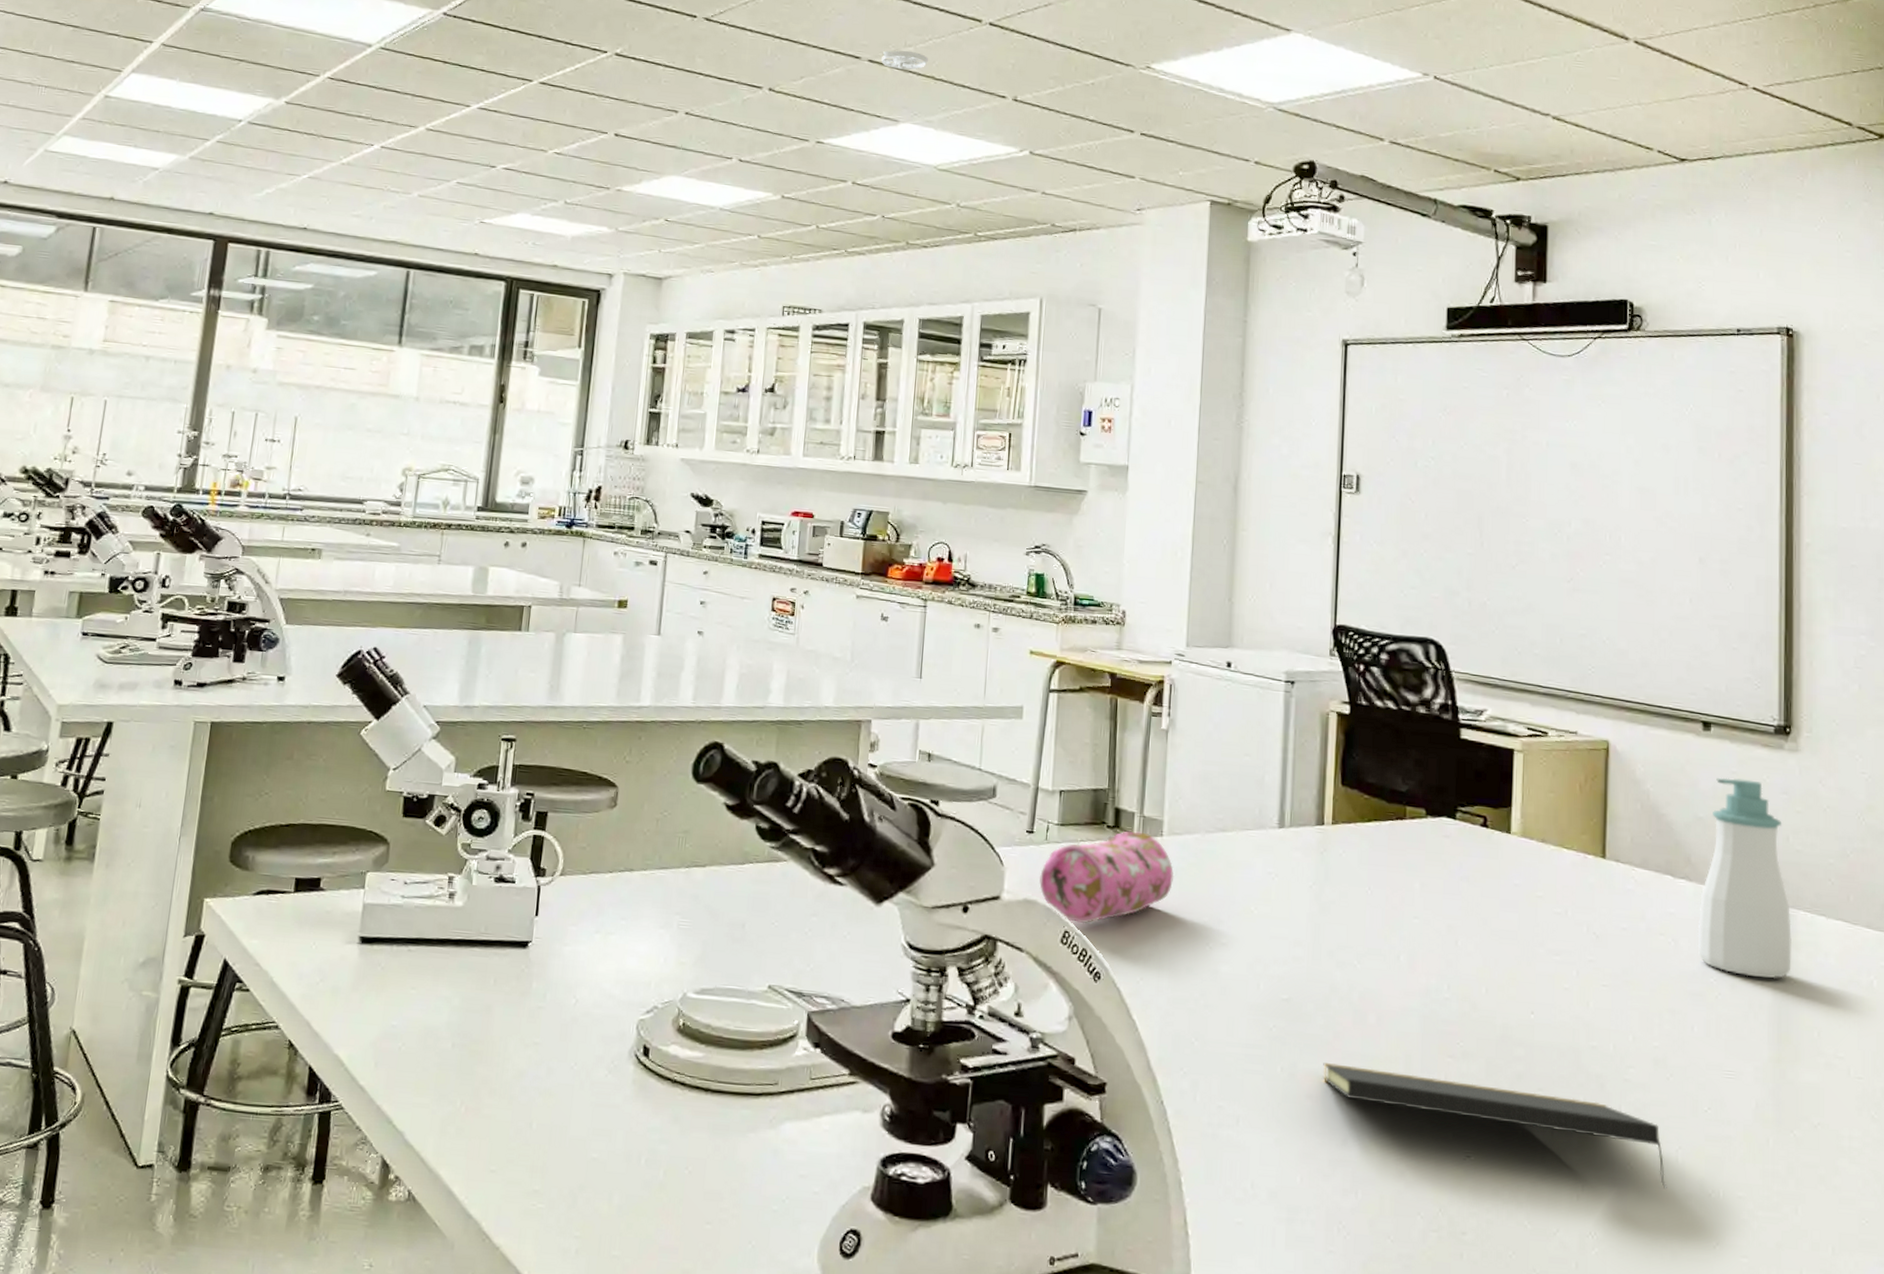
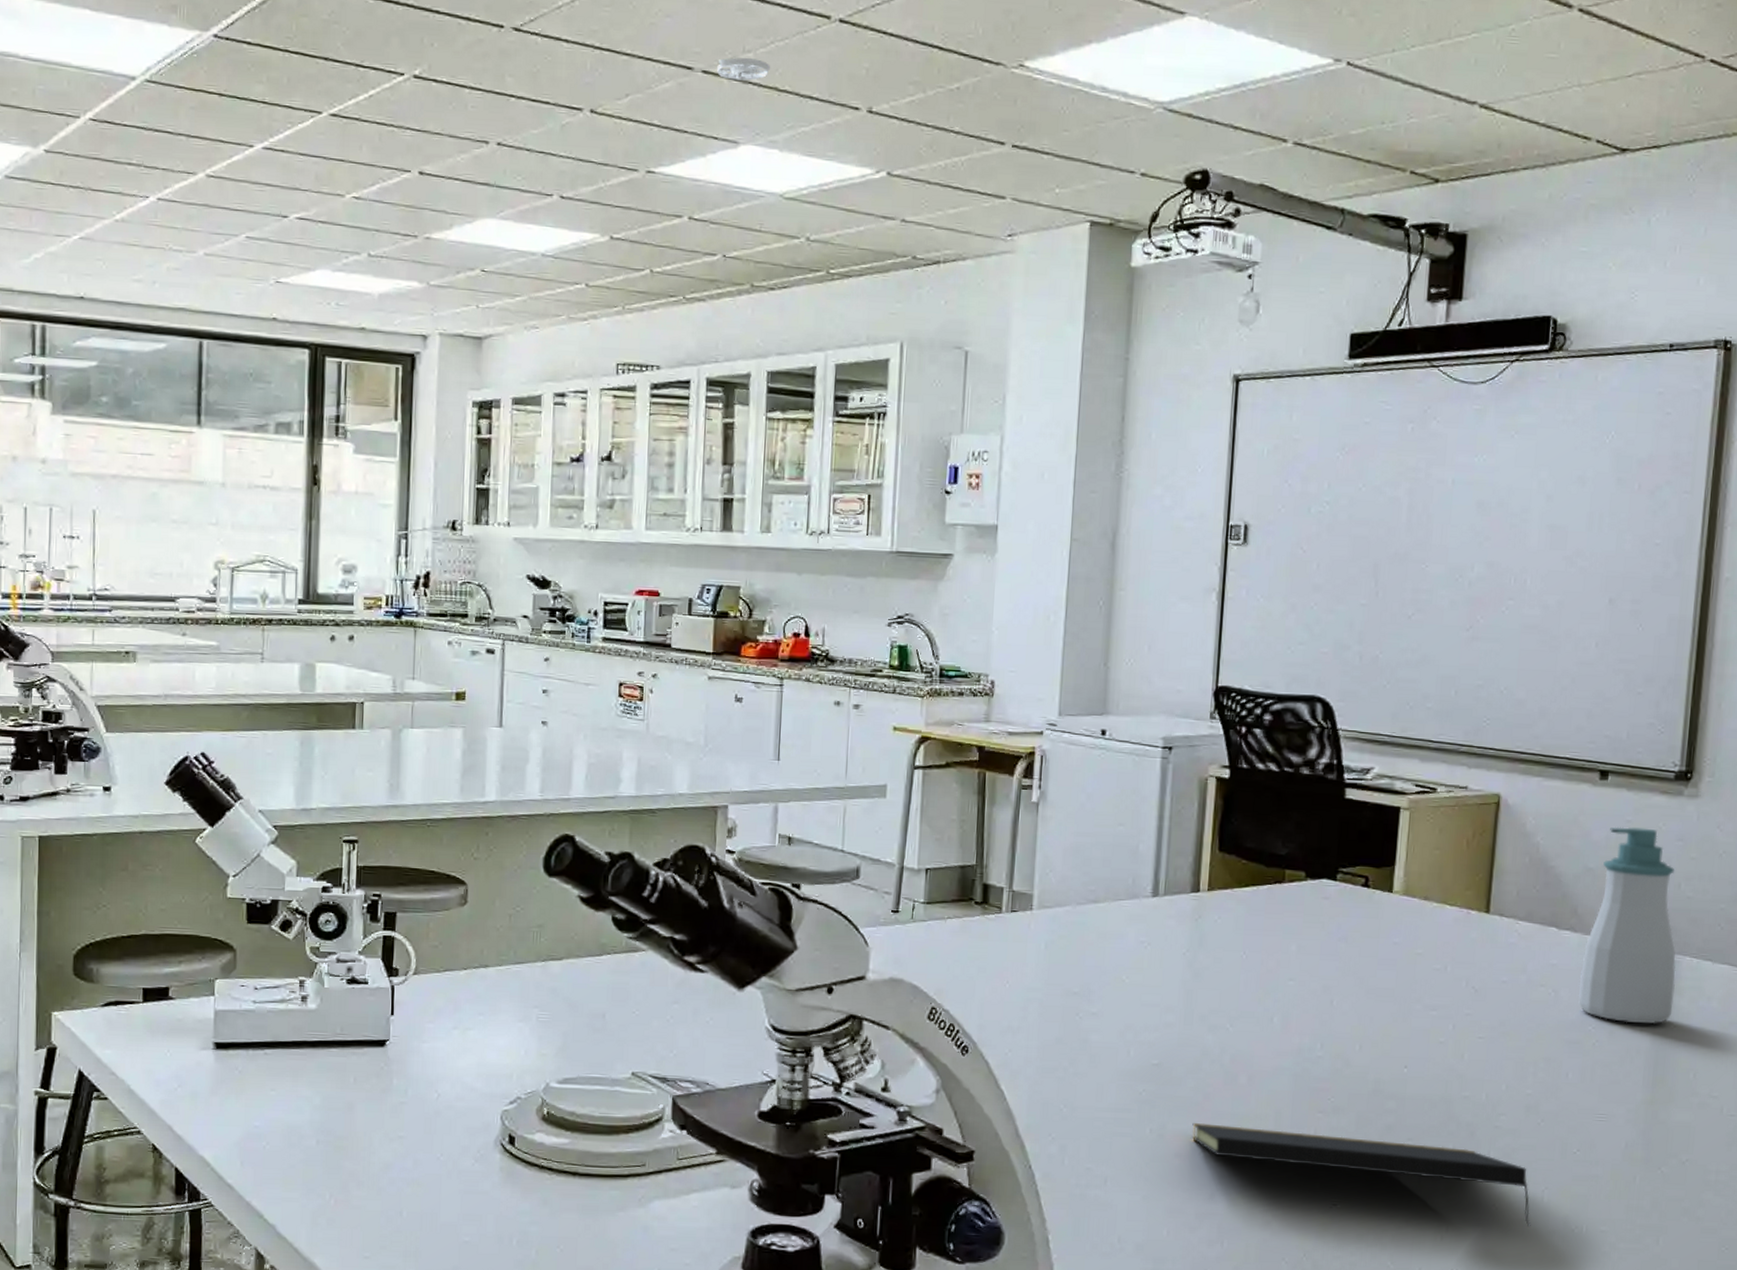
pencil case: present [1039,831,1174,924] -> none [905,906,1044,1000]

